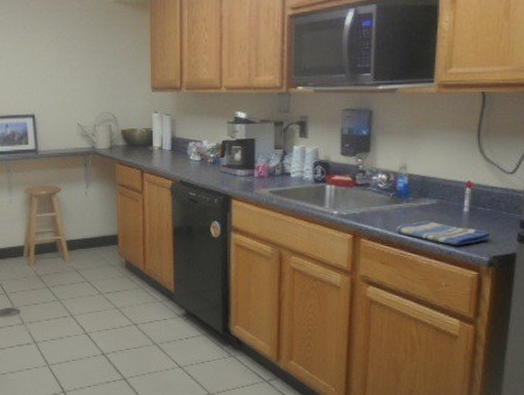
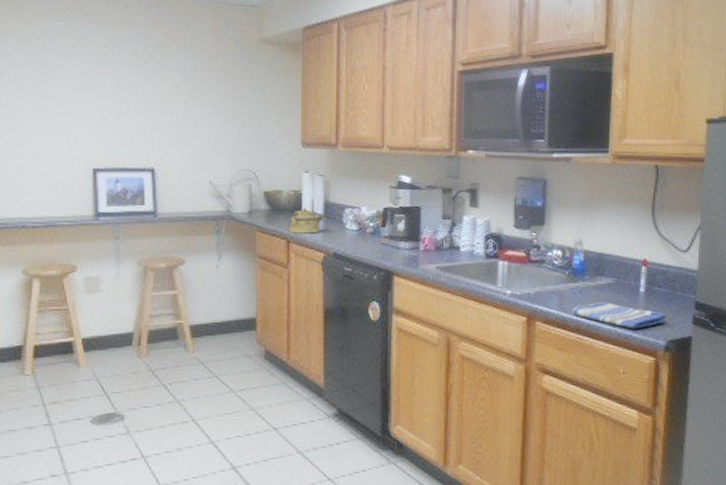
kettle: none [142,143,174,165] -> present [288,208,327,234]

